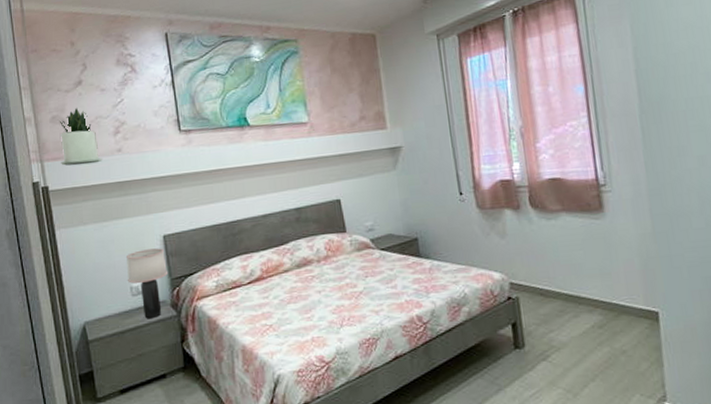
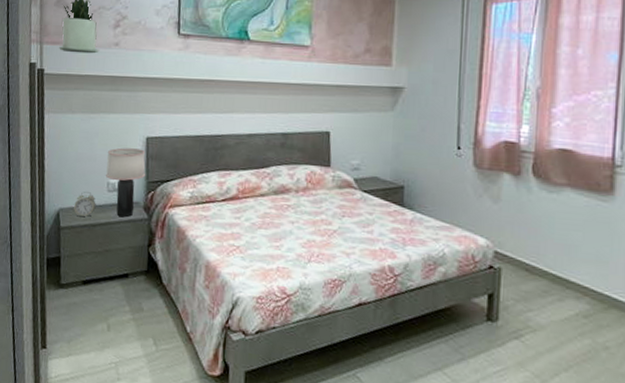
alarm clock: none [99,300,122,327] -> present [74,192,96,217]

